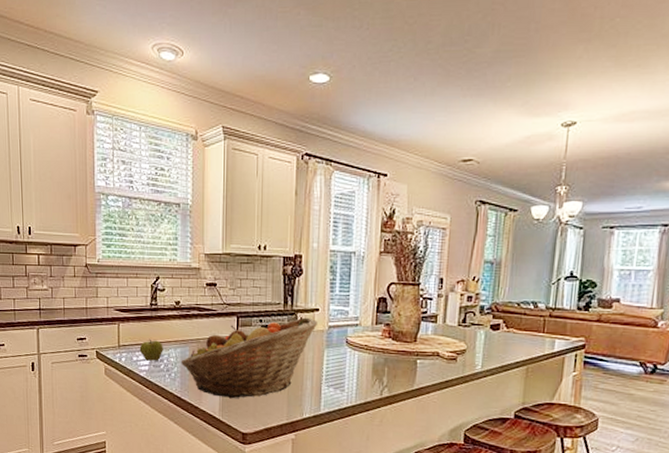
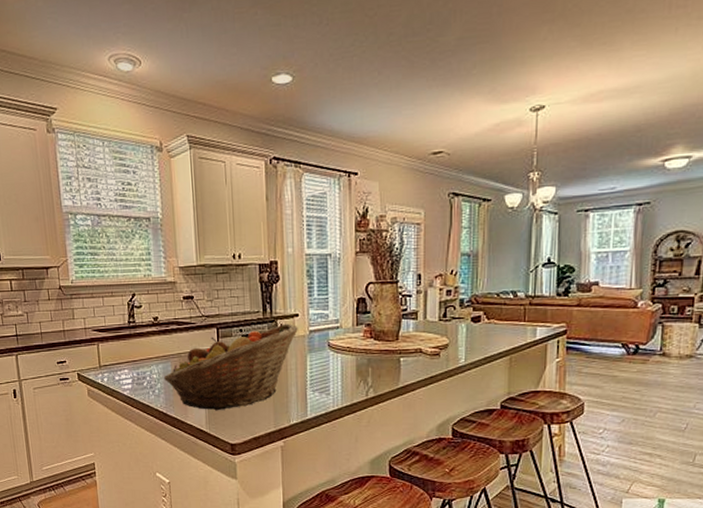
apple: present [139,339,163,361] -> none [121,357,145,379]

